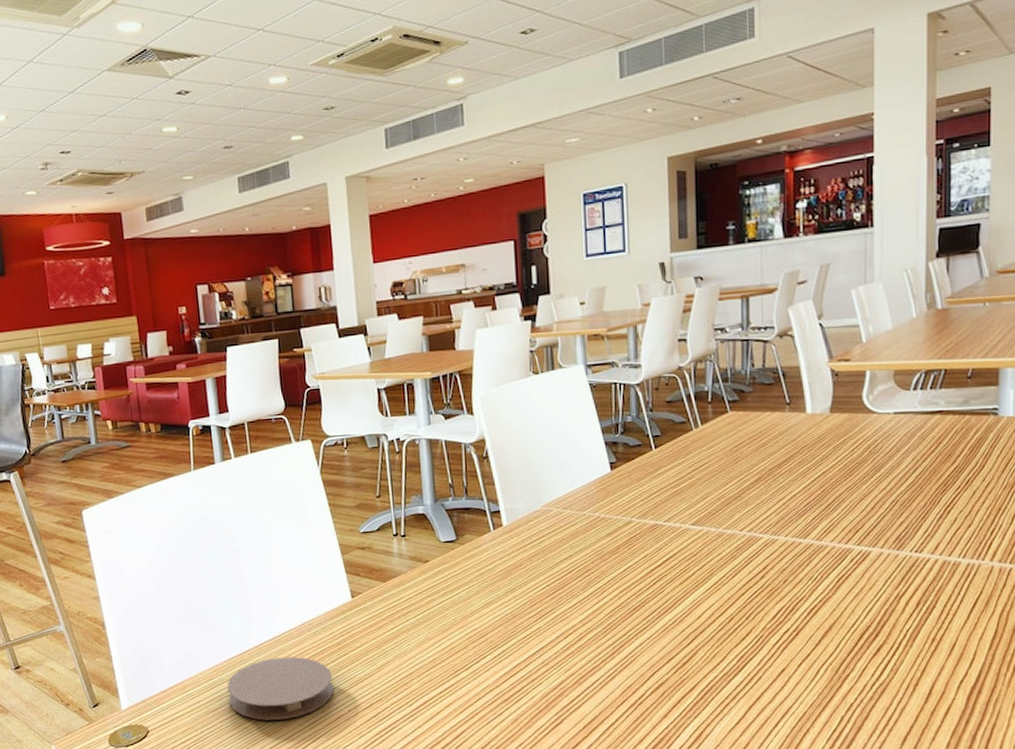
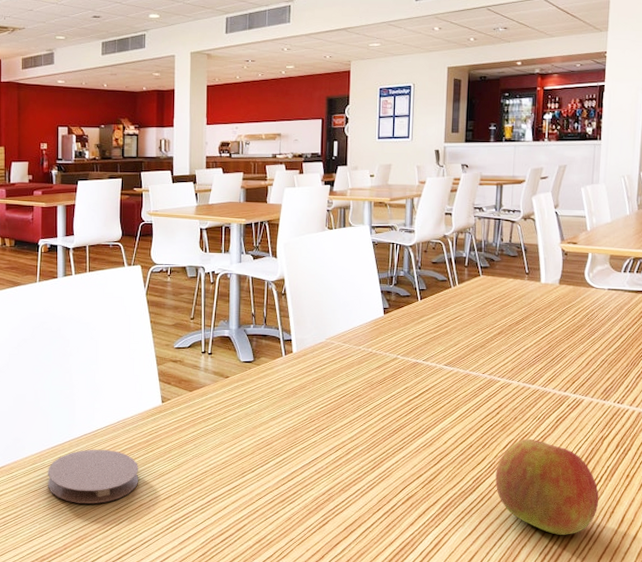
apple: none [765,604,899,717] -> present [495,438,599,535]

